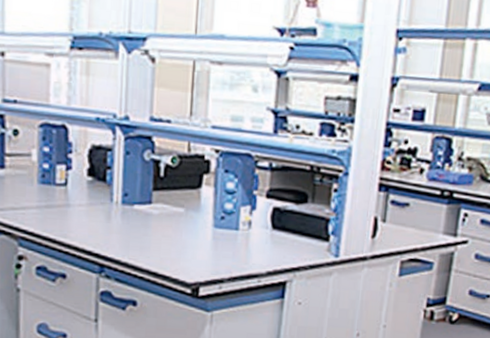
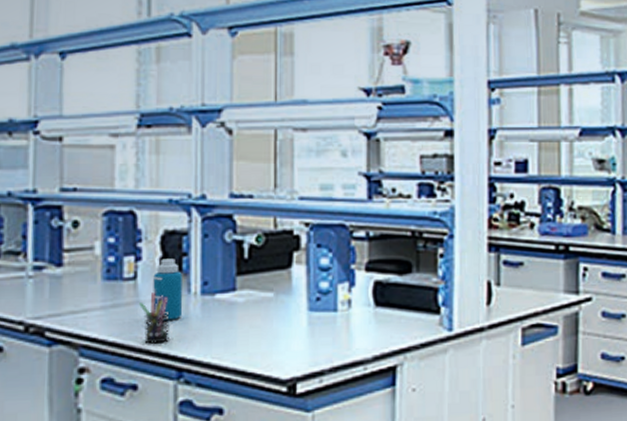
pen holder: none [69,198,95,242] -> present [139,292,170,344]
bottle: none [81,170,106,224] -> present [153,258,183,321]

